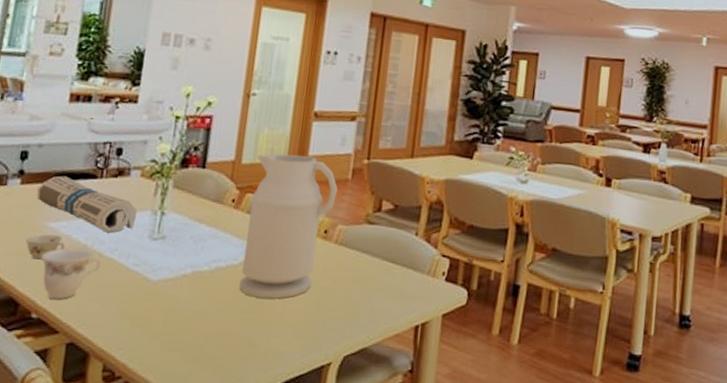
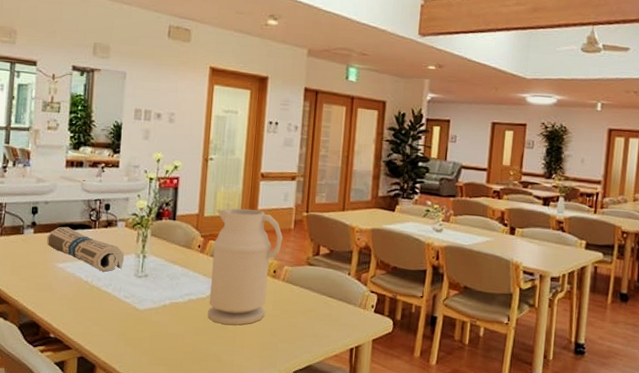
teacup: present [25,234,66,260] -> none [41,272,72,292]
teacup: present [41,247,101,300] -> none [54,283,100,324]

